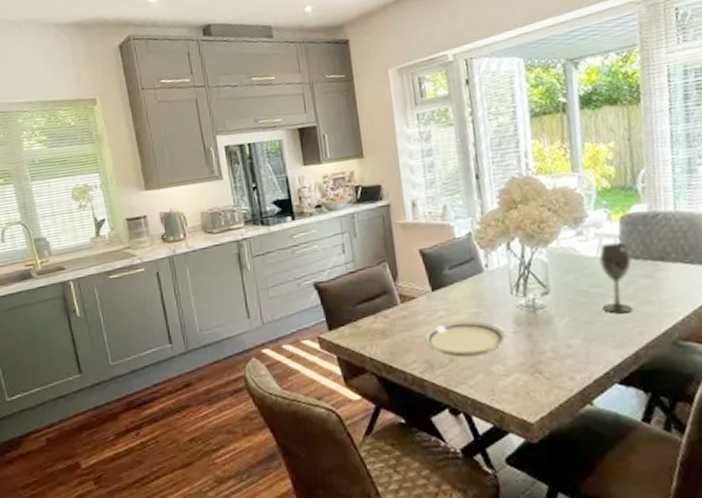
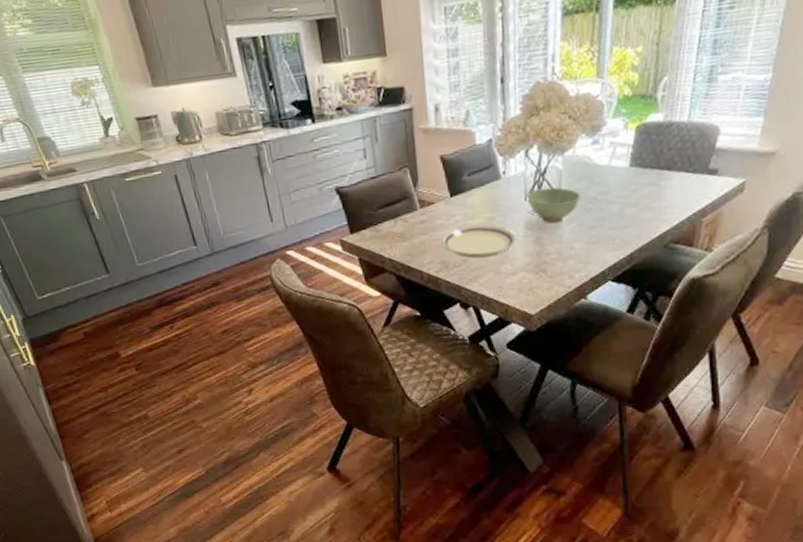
bowl: none [512,280,572,320] -> present [526,187,581,224]
wine glass: present [598,242,633,314] -> none [607,151,641,220]

